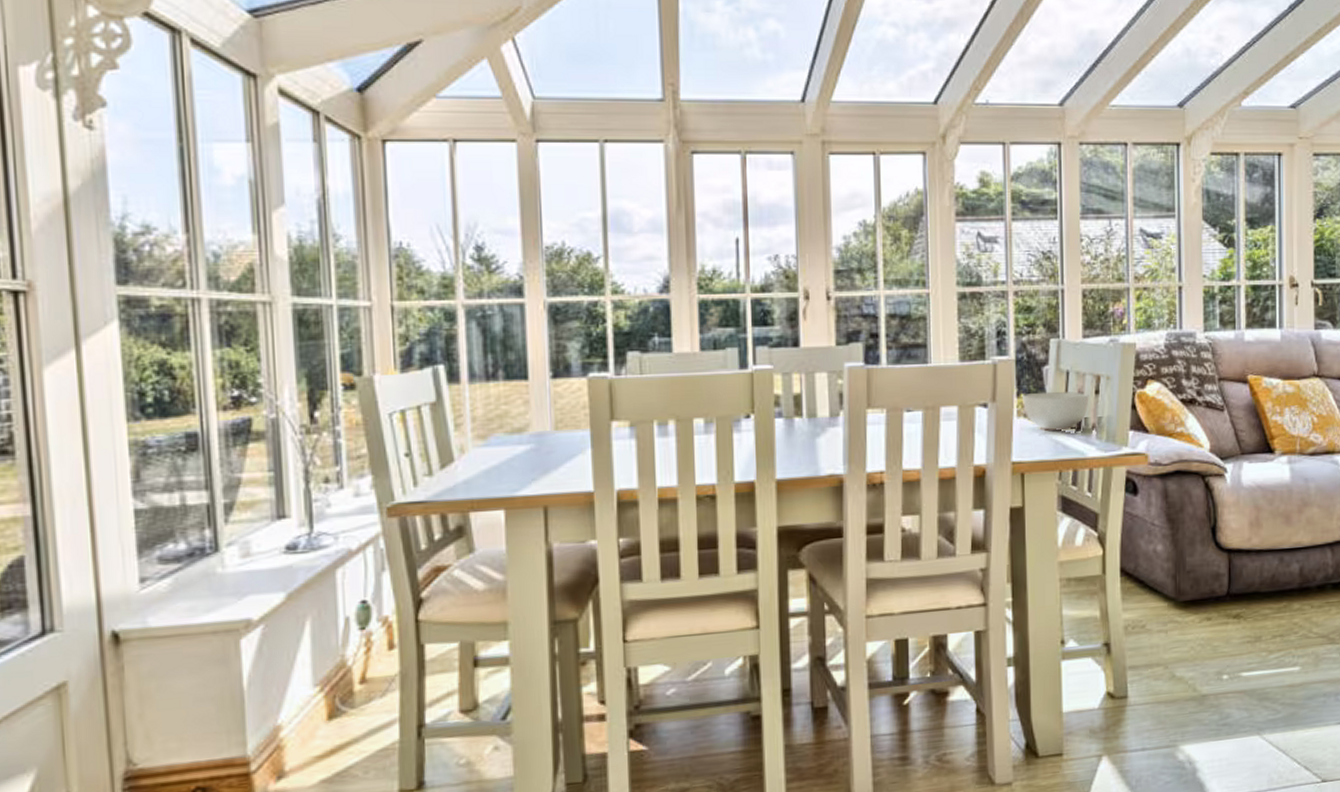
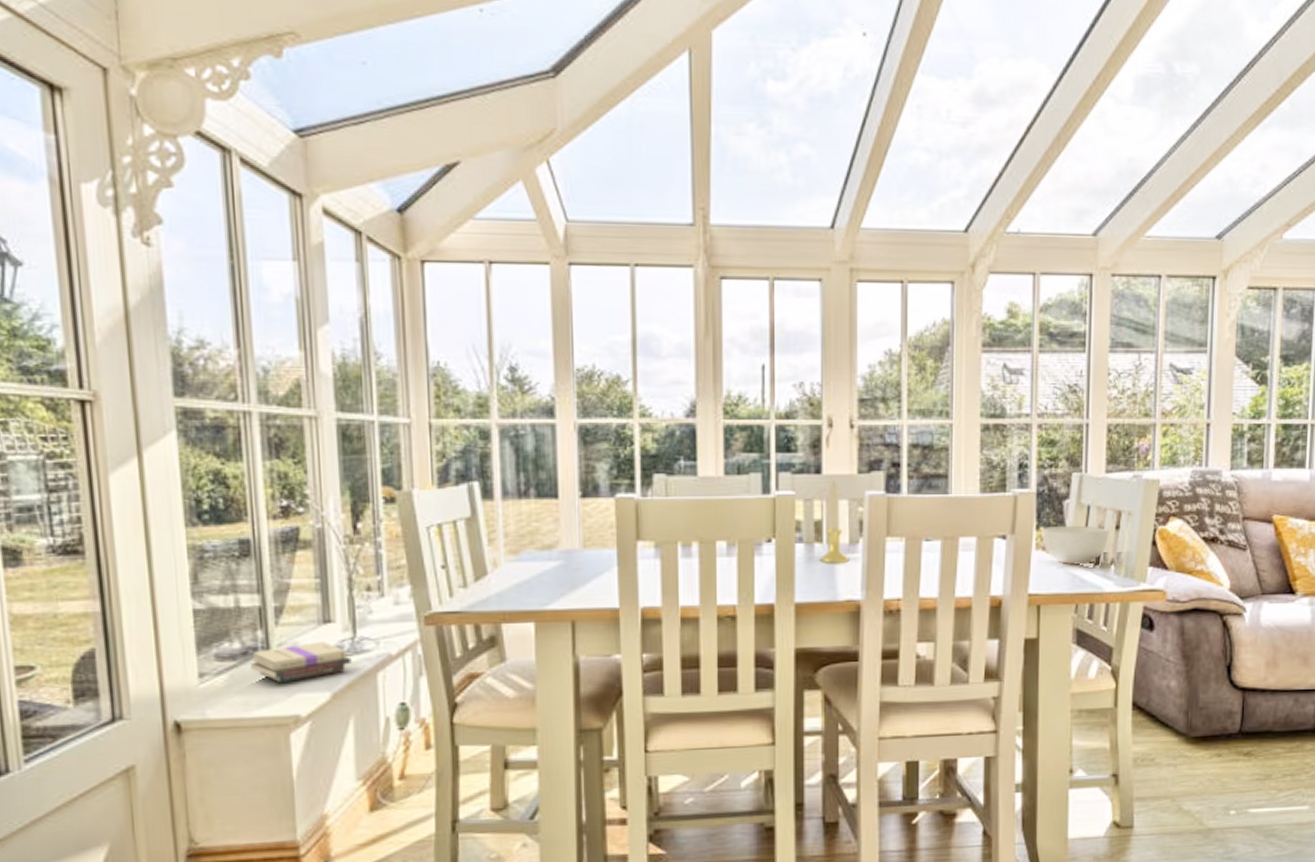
books: none [196,539,308,586] -> present [249,642,352,684]
candle holder: none [800,354,829,439] -> present [820,481,848,564]

